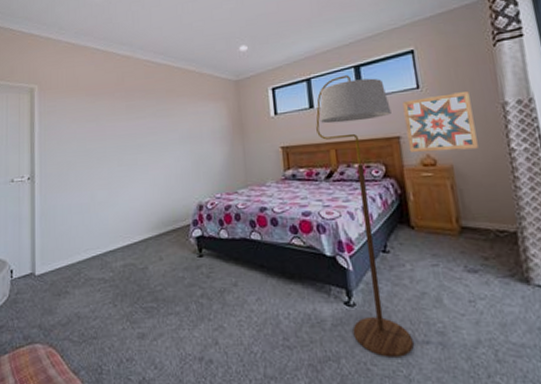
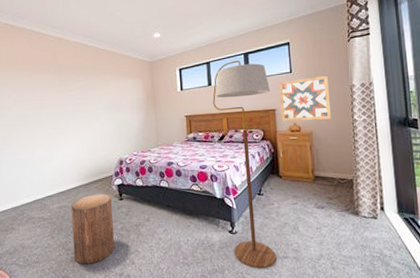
stool: none [138,248,193,343] -> present [71,193,115,265]

